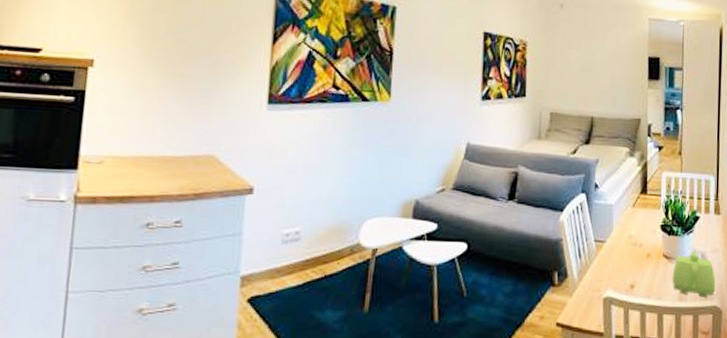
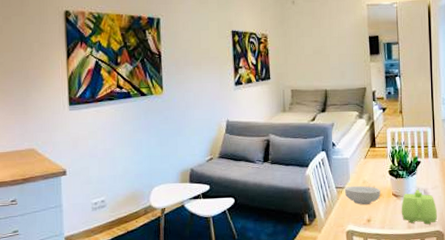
cereal bowl: none [605,240,649,265] -> present [344,185,381,205]

